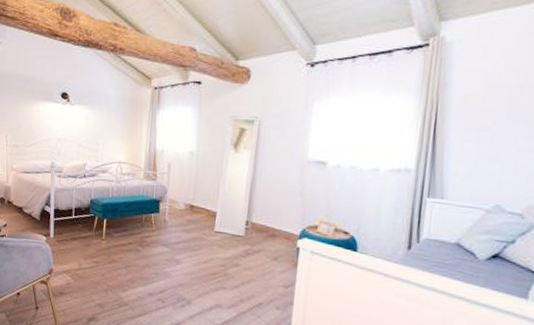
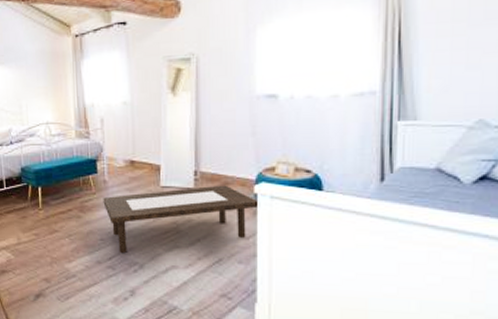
coffee table: none [161,235,299,288] -> present [103,185,257,253]

